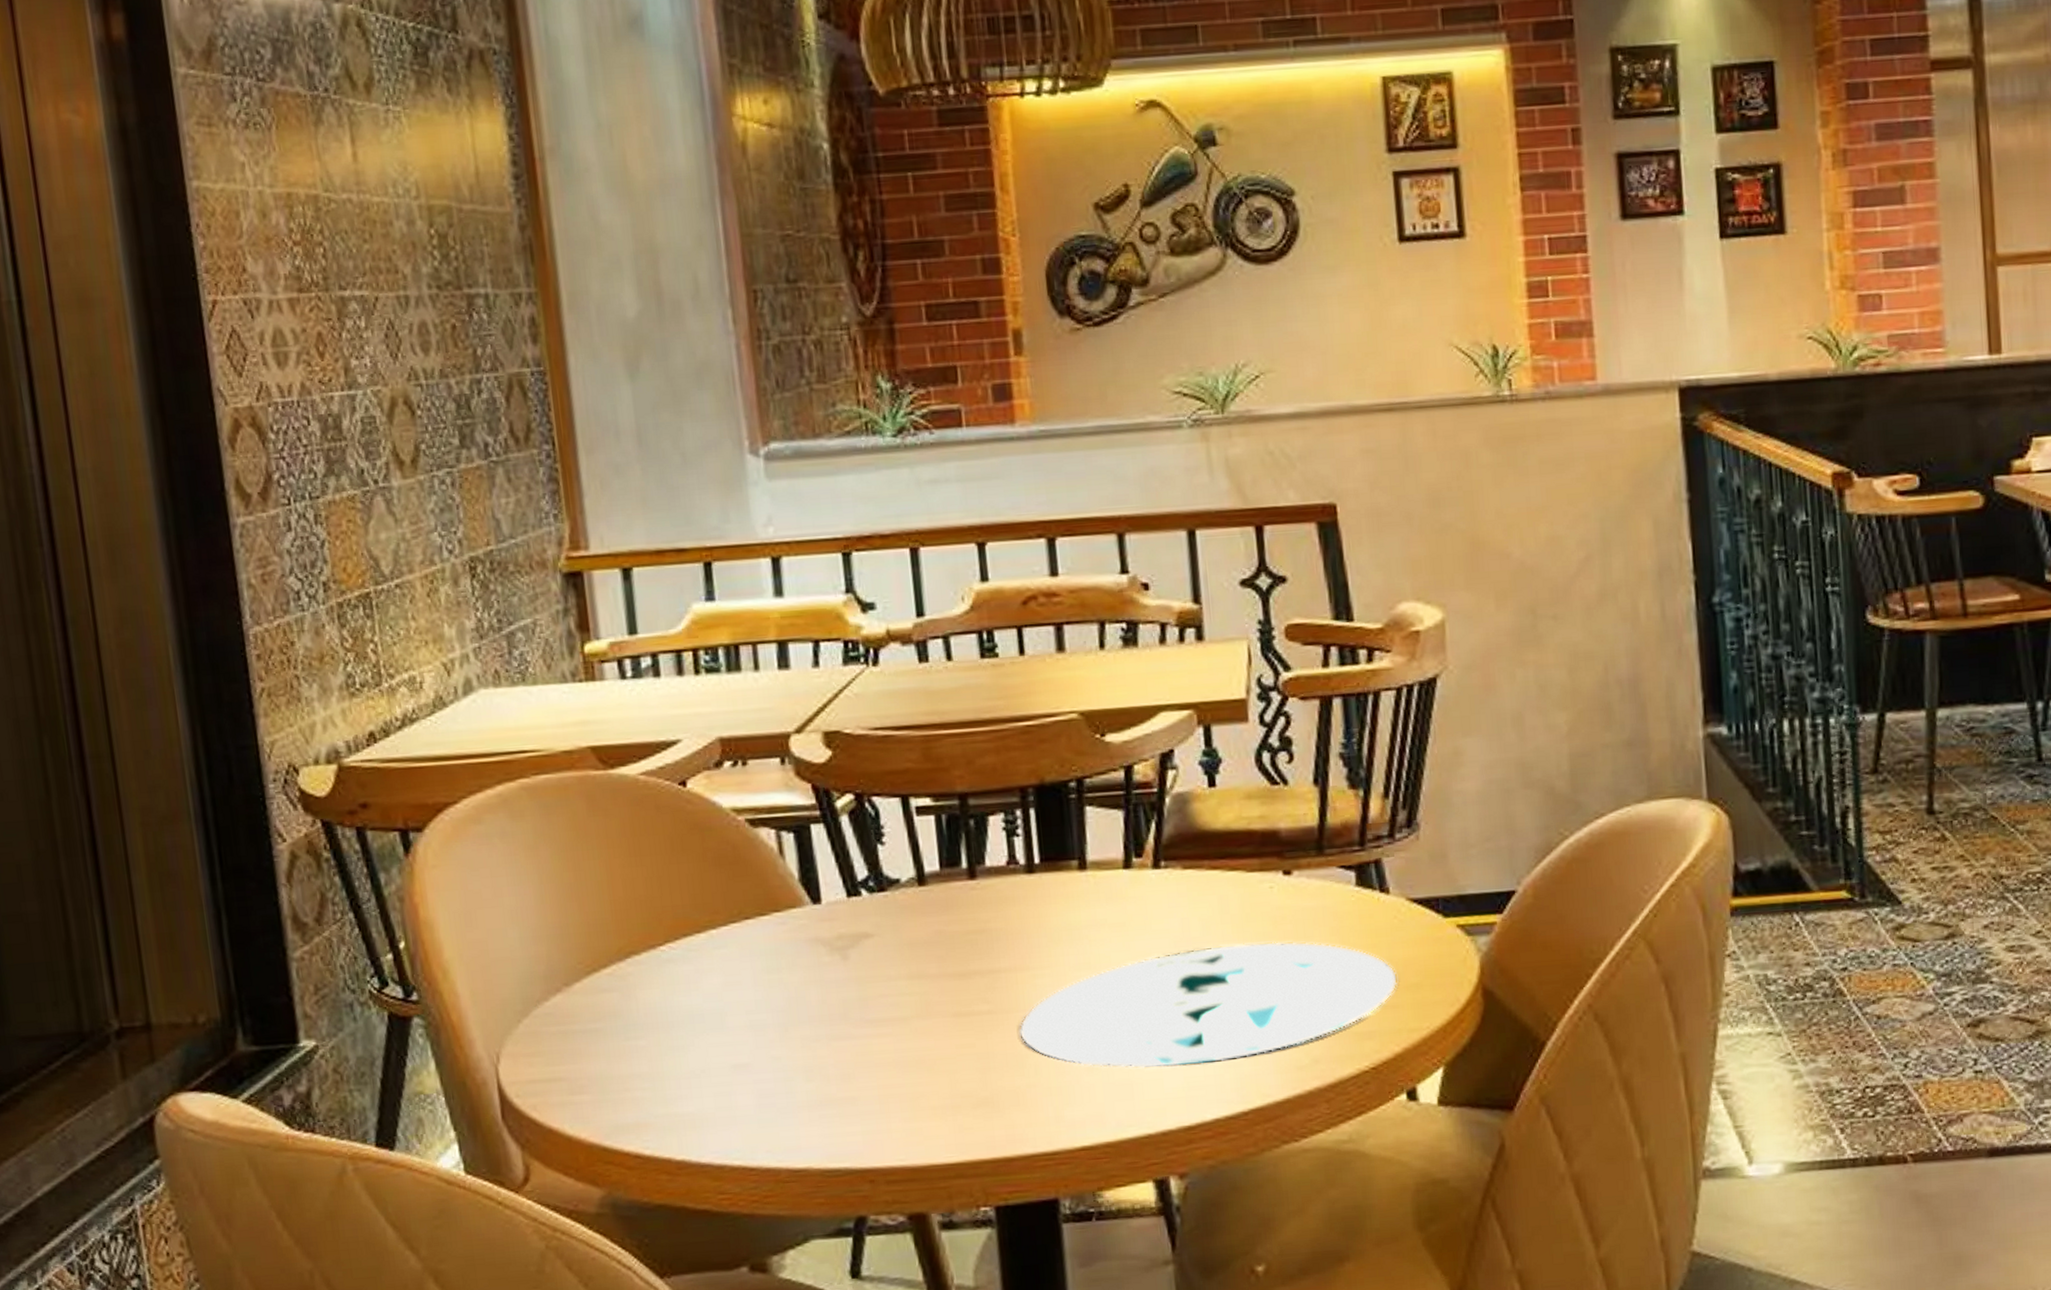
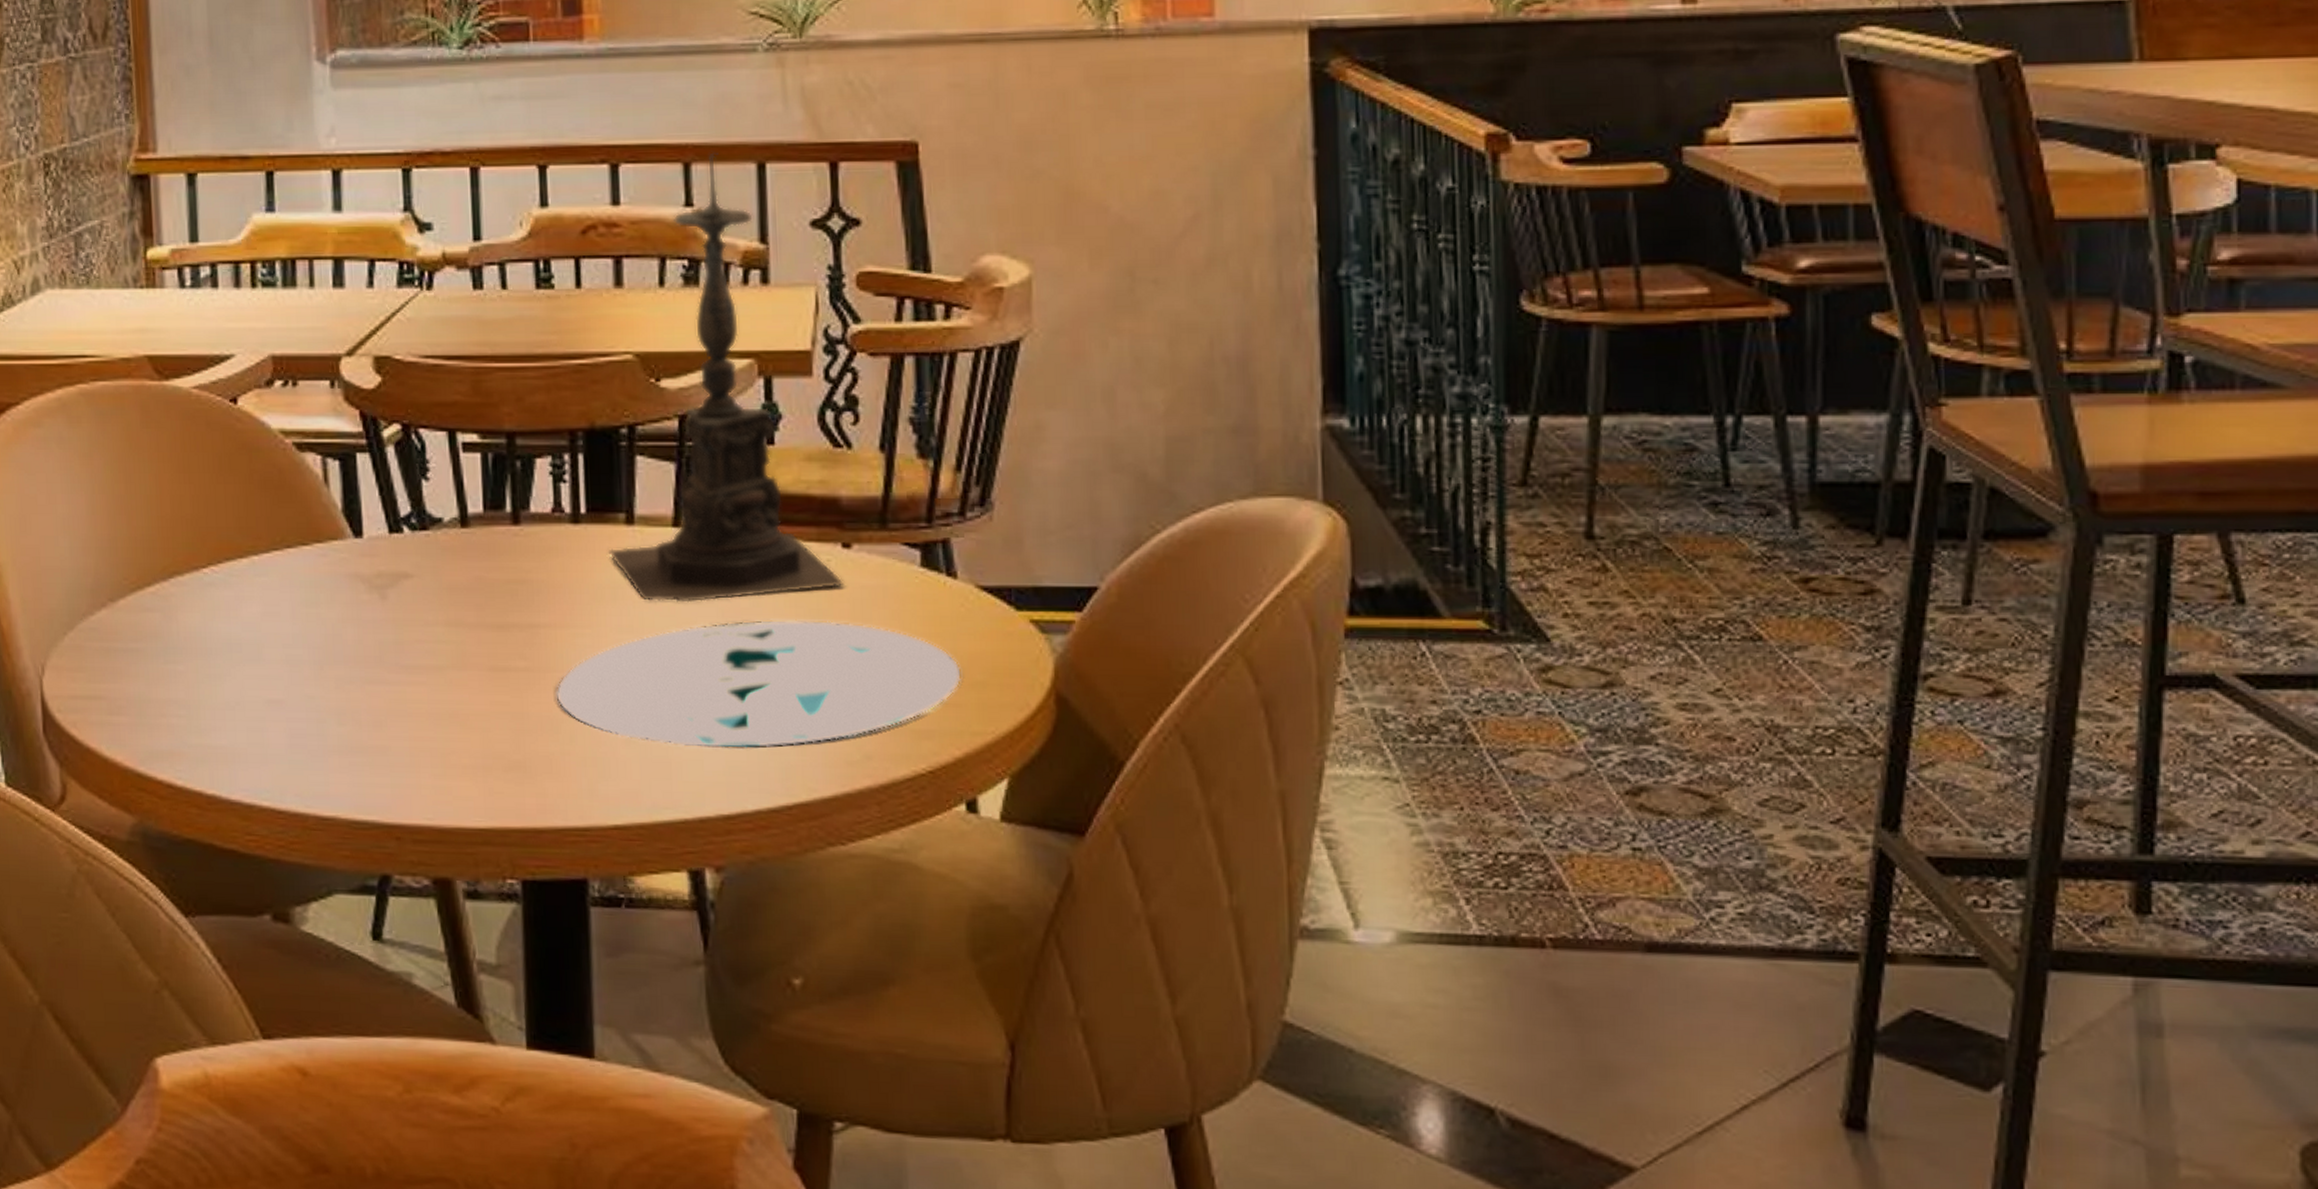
candle holder: none [1064,522,1287,940] -> present [609,152,845,603]

